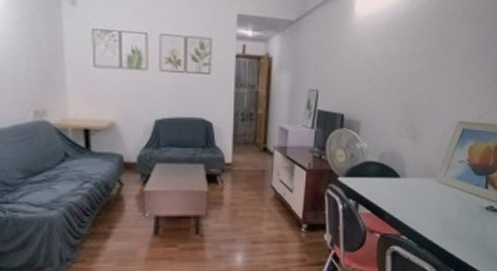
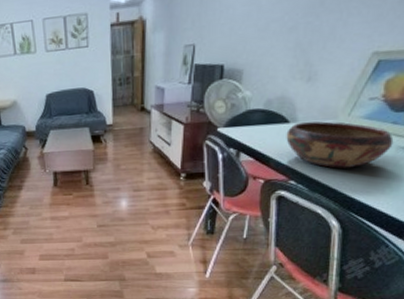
decorative bowl: none [397,177,478,225] -> present [286,121,394,169]

